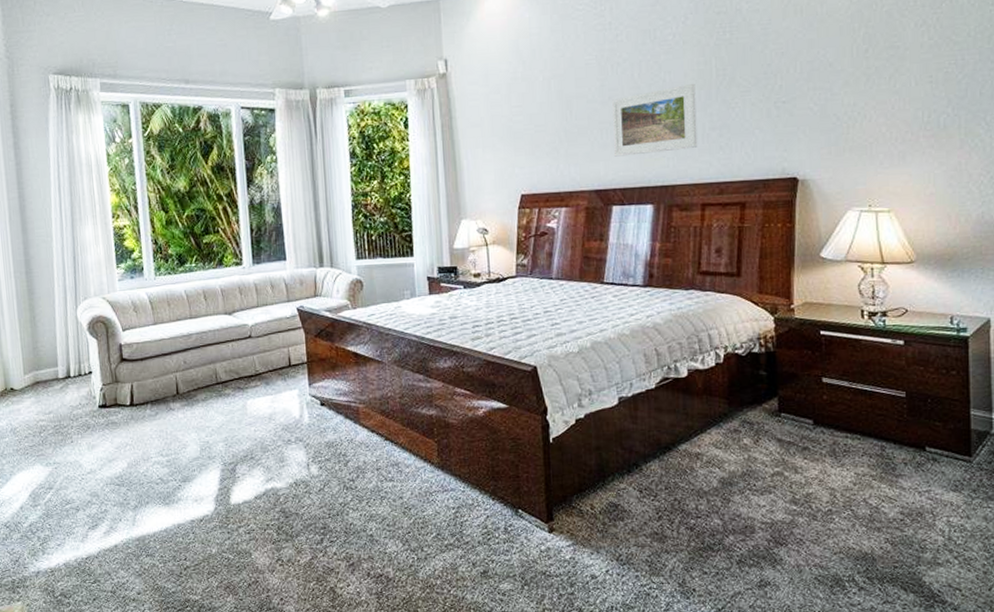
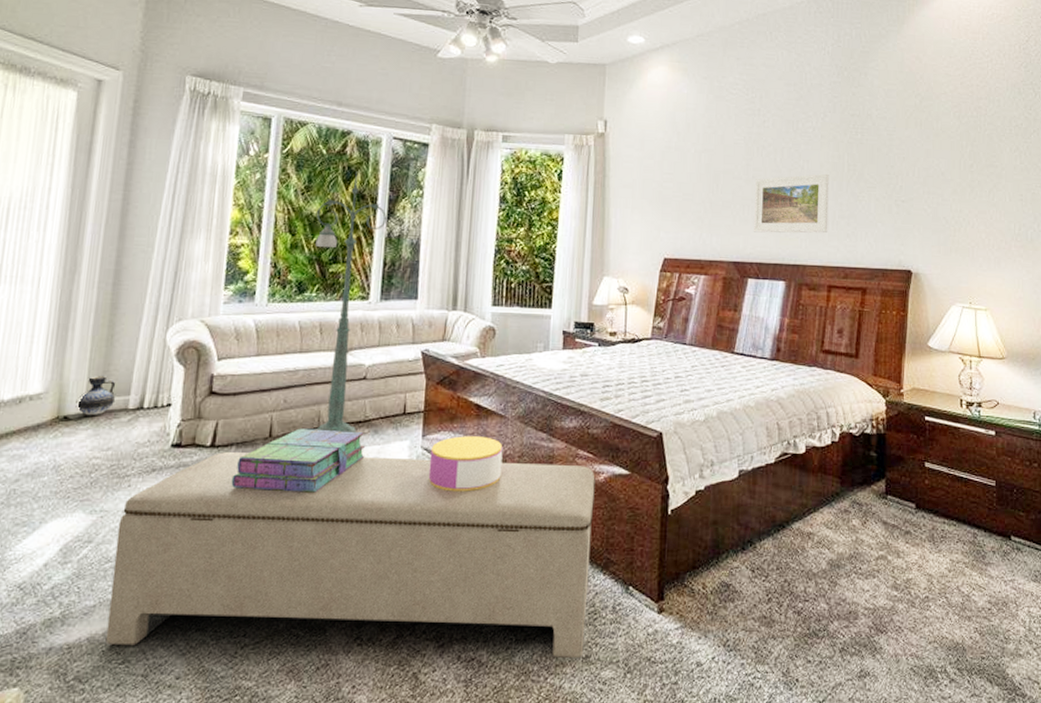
ceramic jug: none [17,351,47,386] -> present [75,375,116,415]
bench: none [70,402,481,574] -> present [105,452,595,659]
stack of books: none [152,384,261,440] -> present [231,428,366,493]
floor lamp: none [183,145,250,387] -> present [315,171,387,434]
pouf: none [318,381,386,432] -> present [428,436,503,492]

